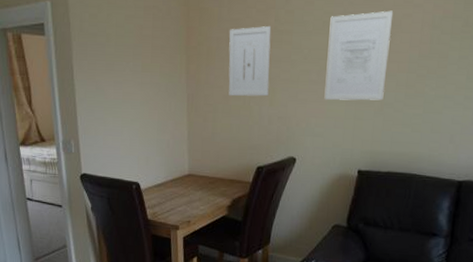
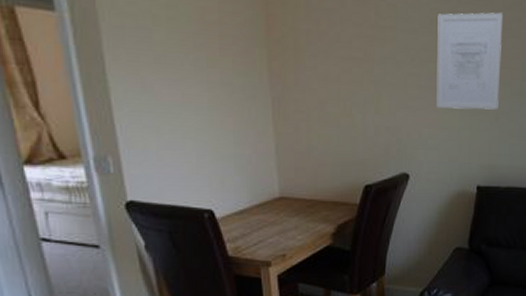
wall art: present [228,26,272,96] -> none [322,19,373,103]

